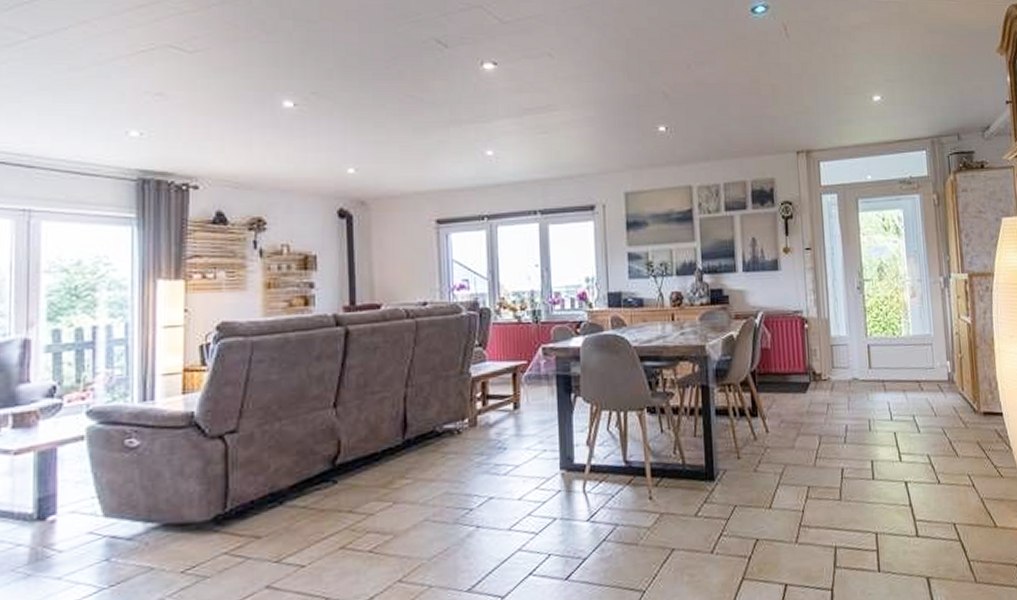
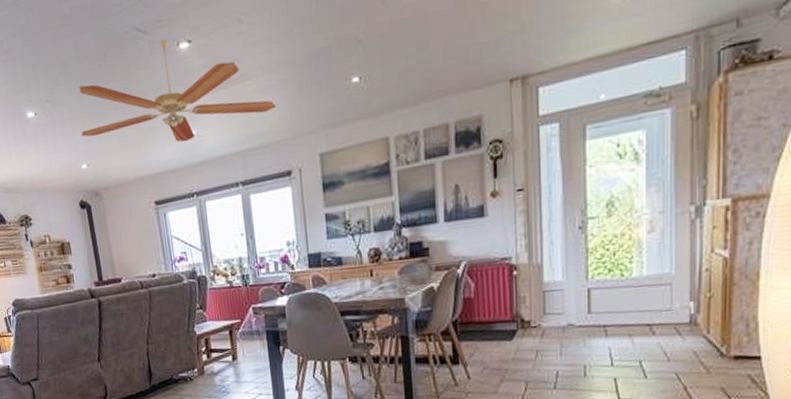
ceiling fan: none [352,57,584,161] -> present [79,39,277,142]

